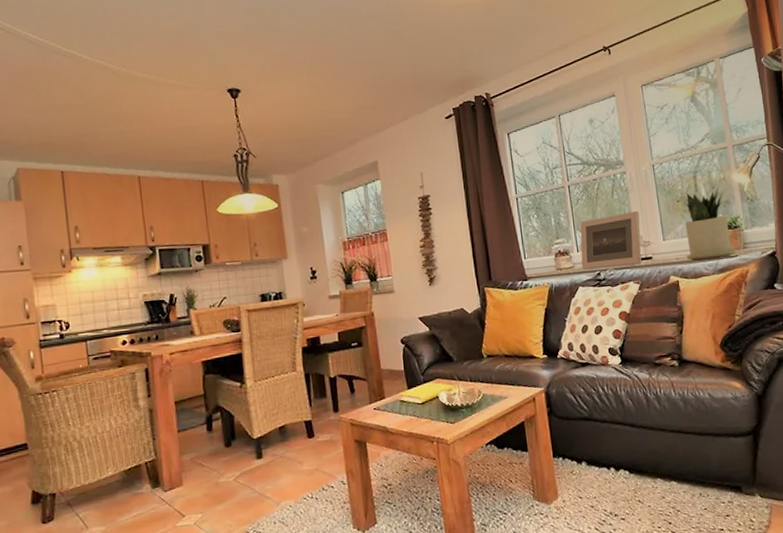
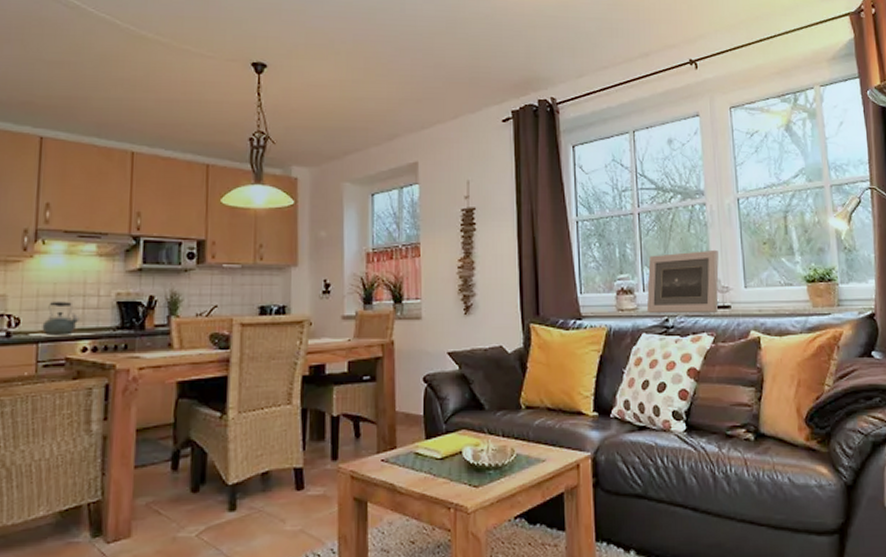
kettle: none [87,305,118,334] -> present [42,302,81,335]
planter: present [684,188,737,260] -> none [770,232,830,314]

